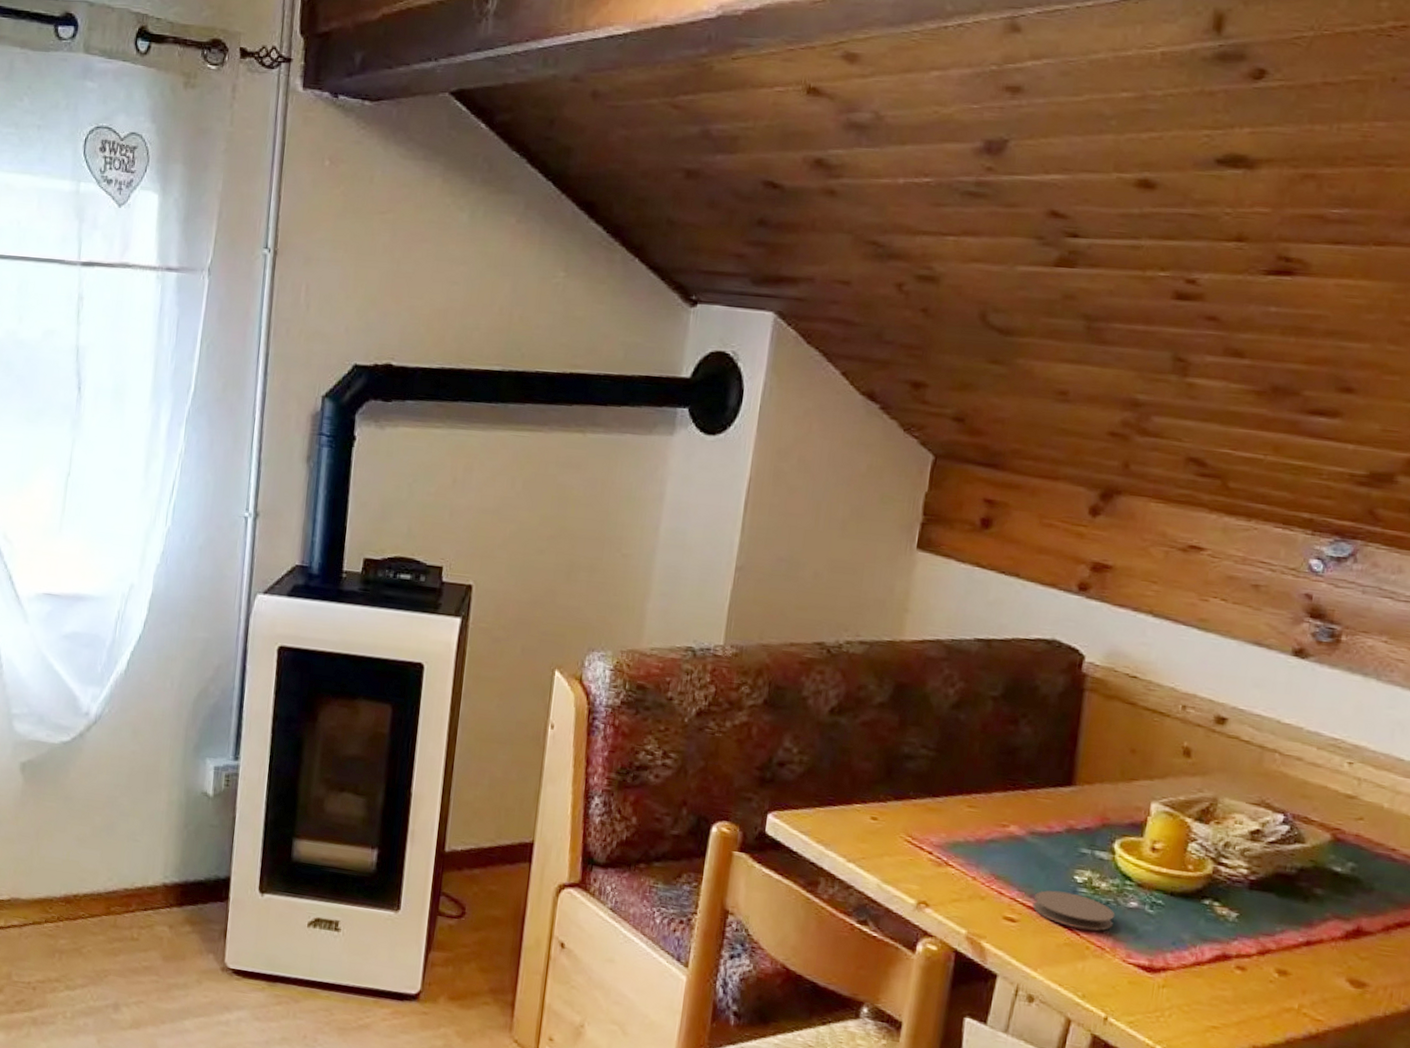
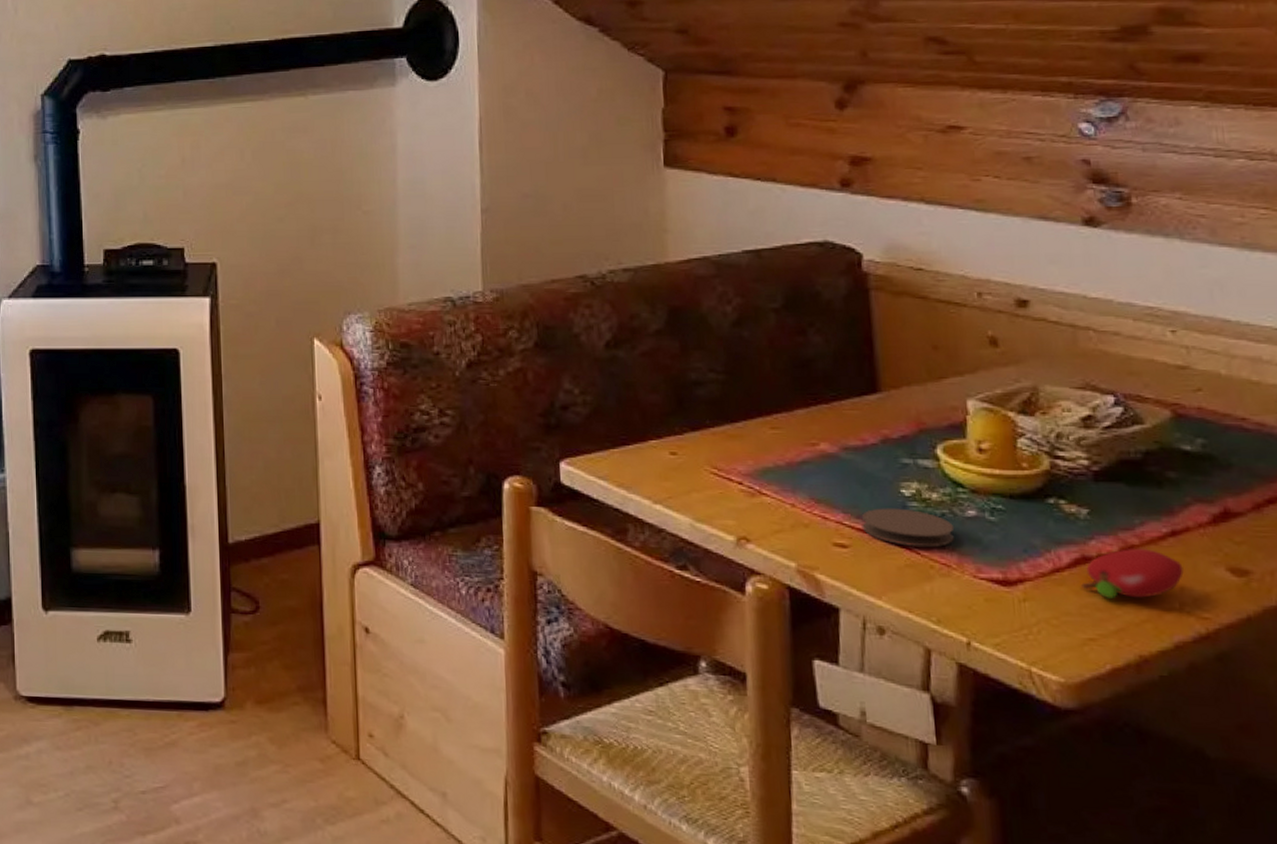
fruit: none [1216,952,1310,997] -> present [1081,548,1184,599]

